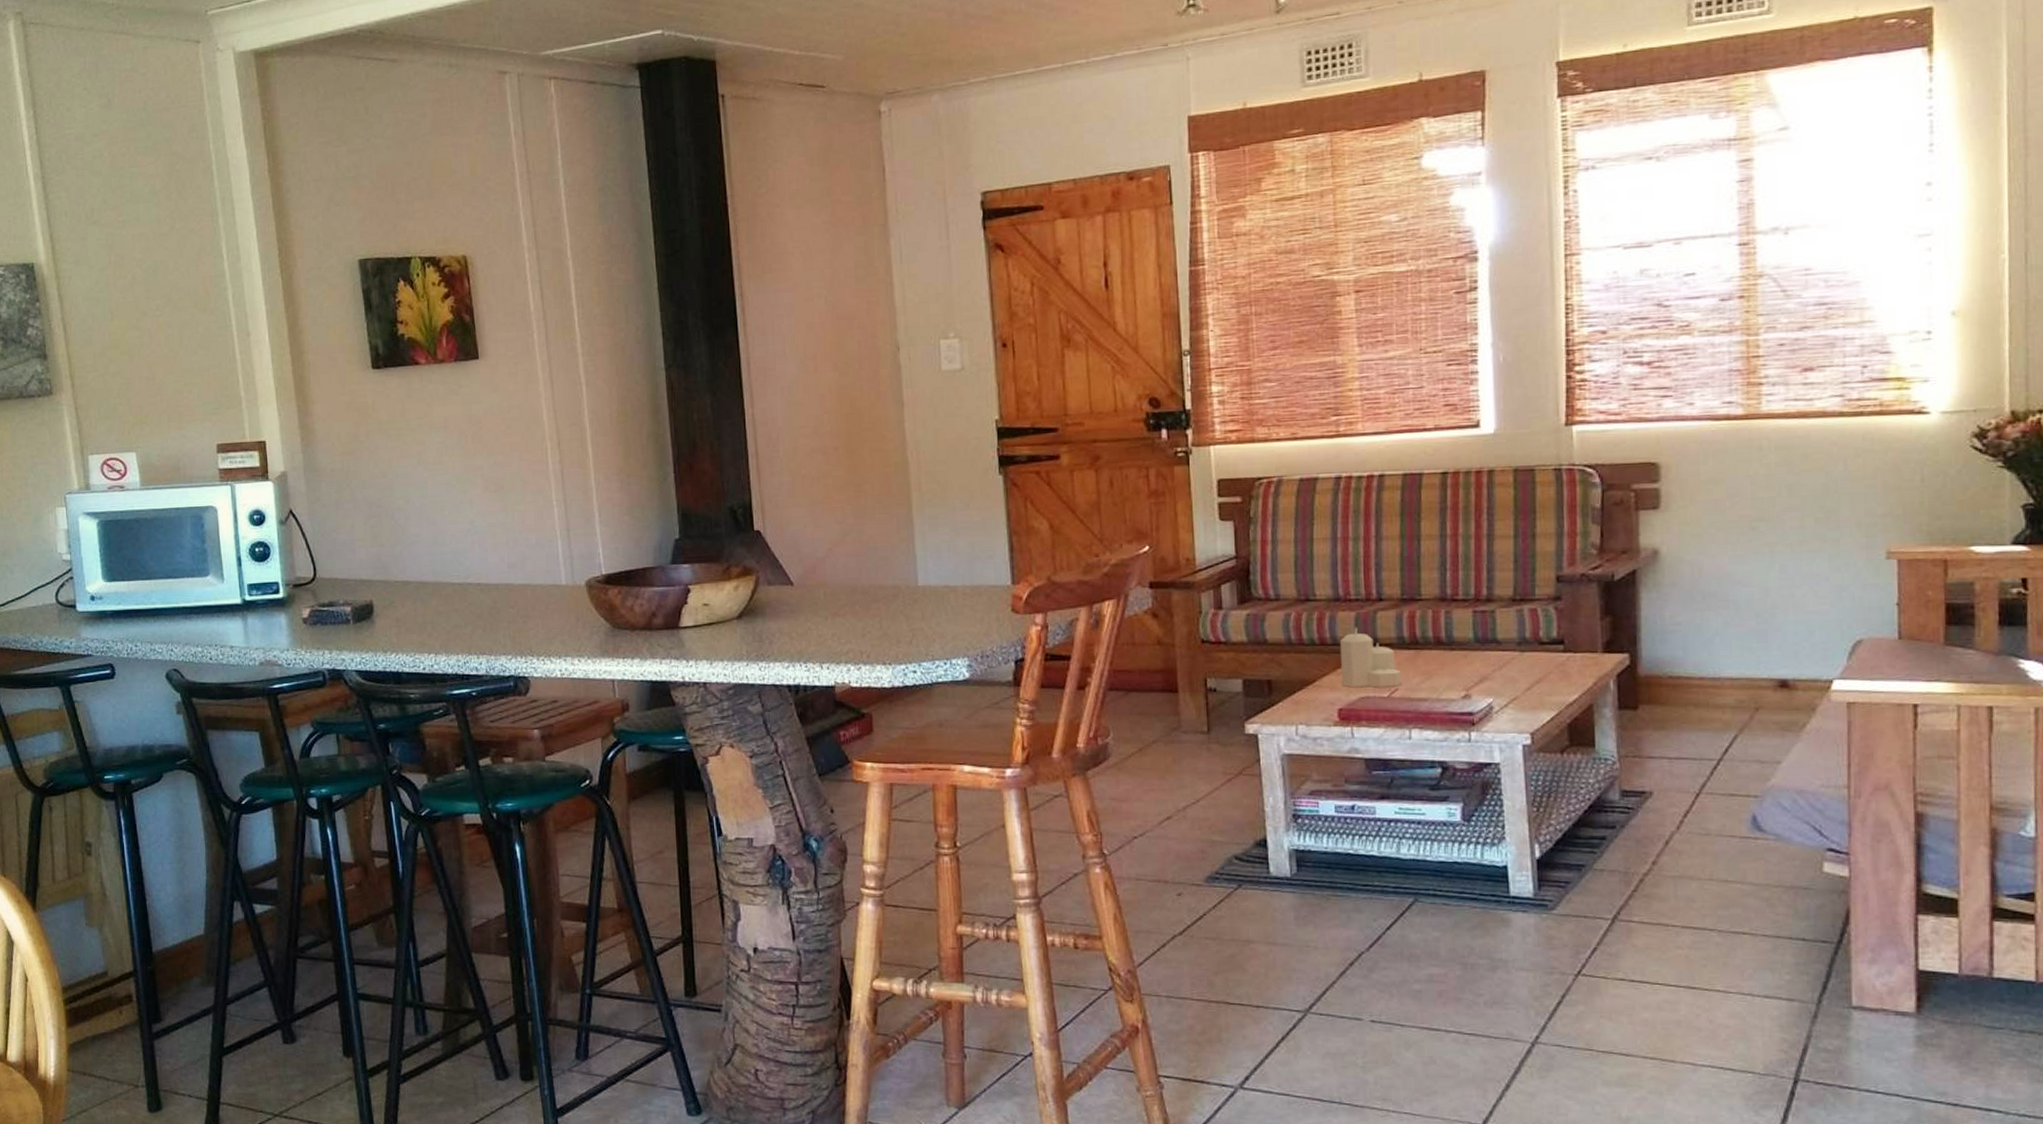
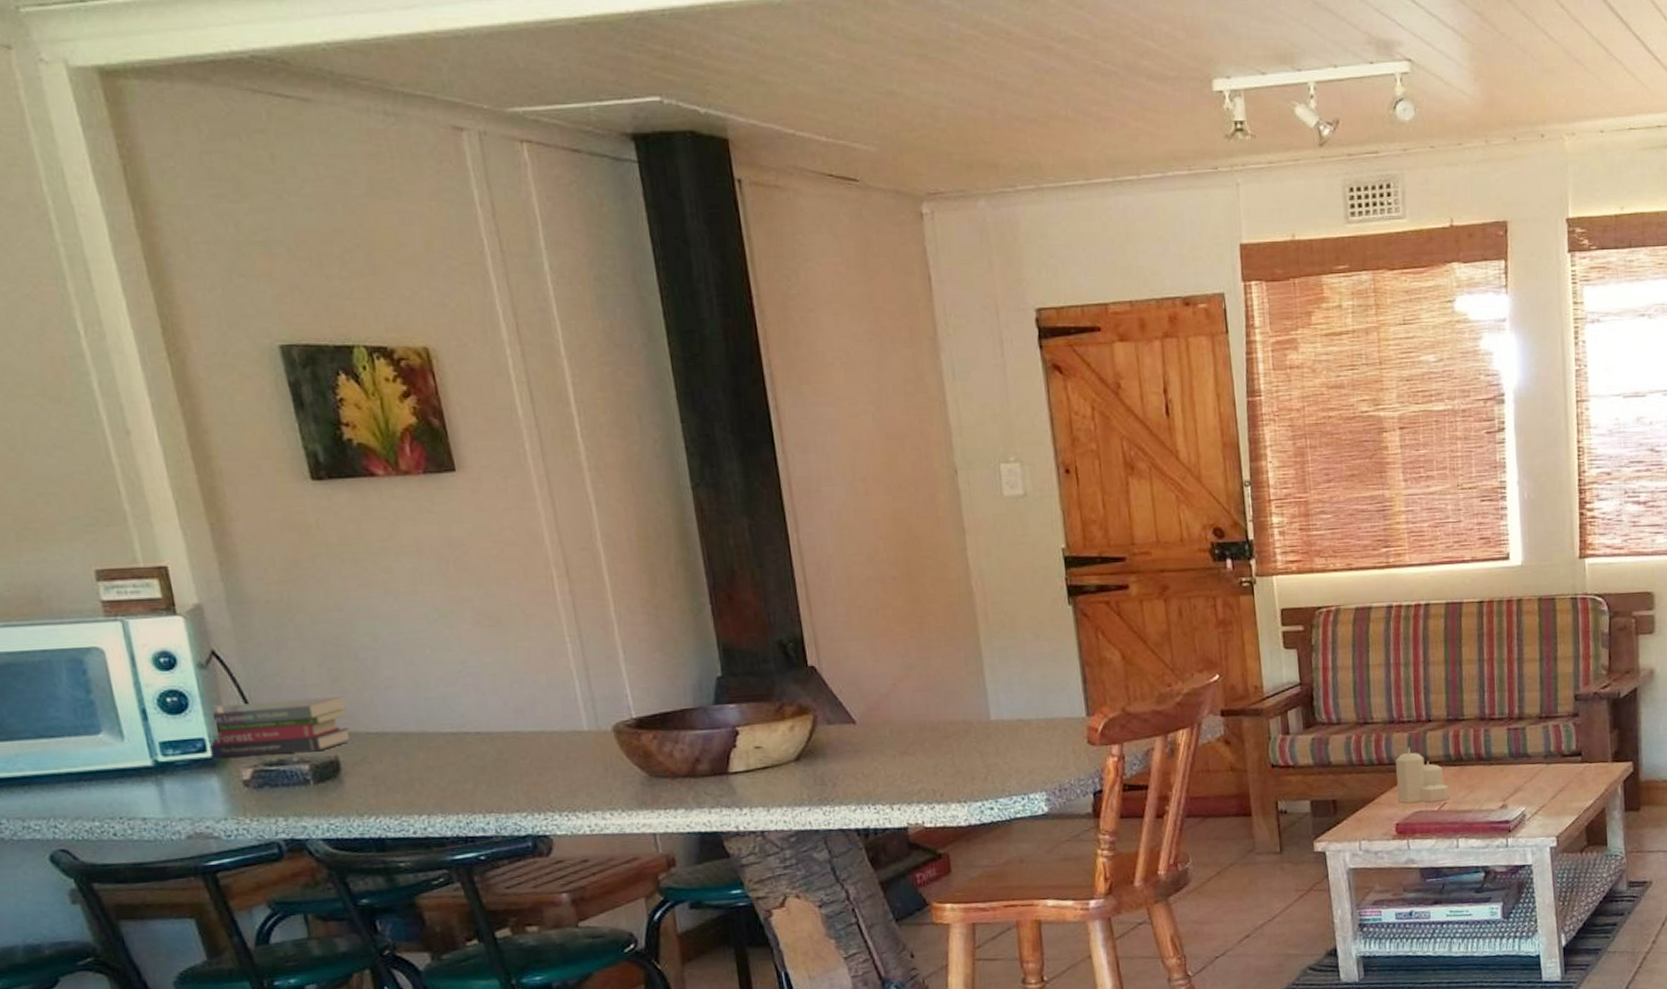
books: none [281,550,383,600] -> present [209,696,351,760]

